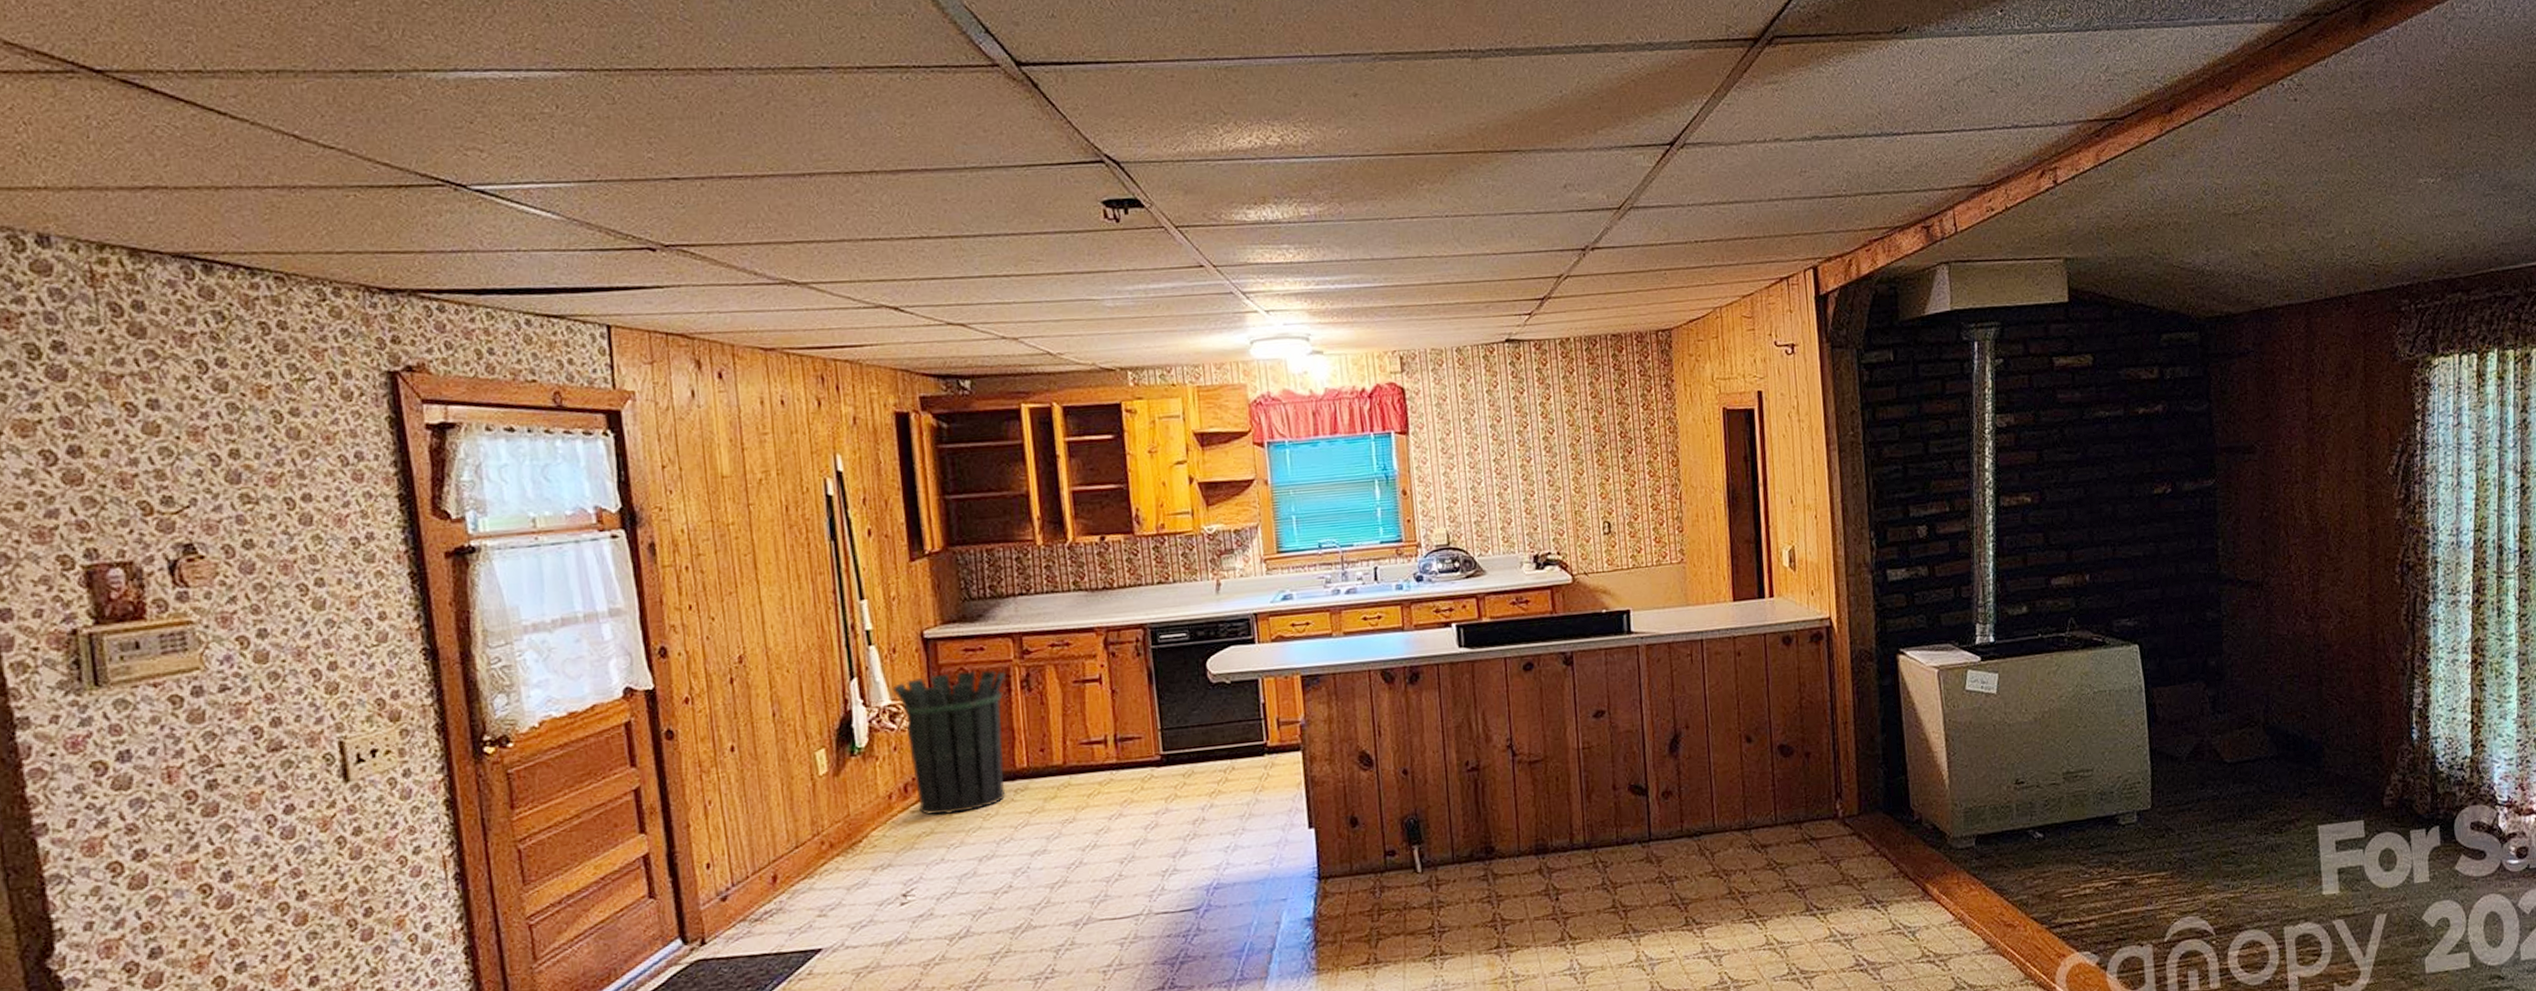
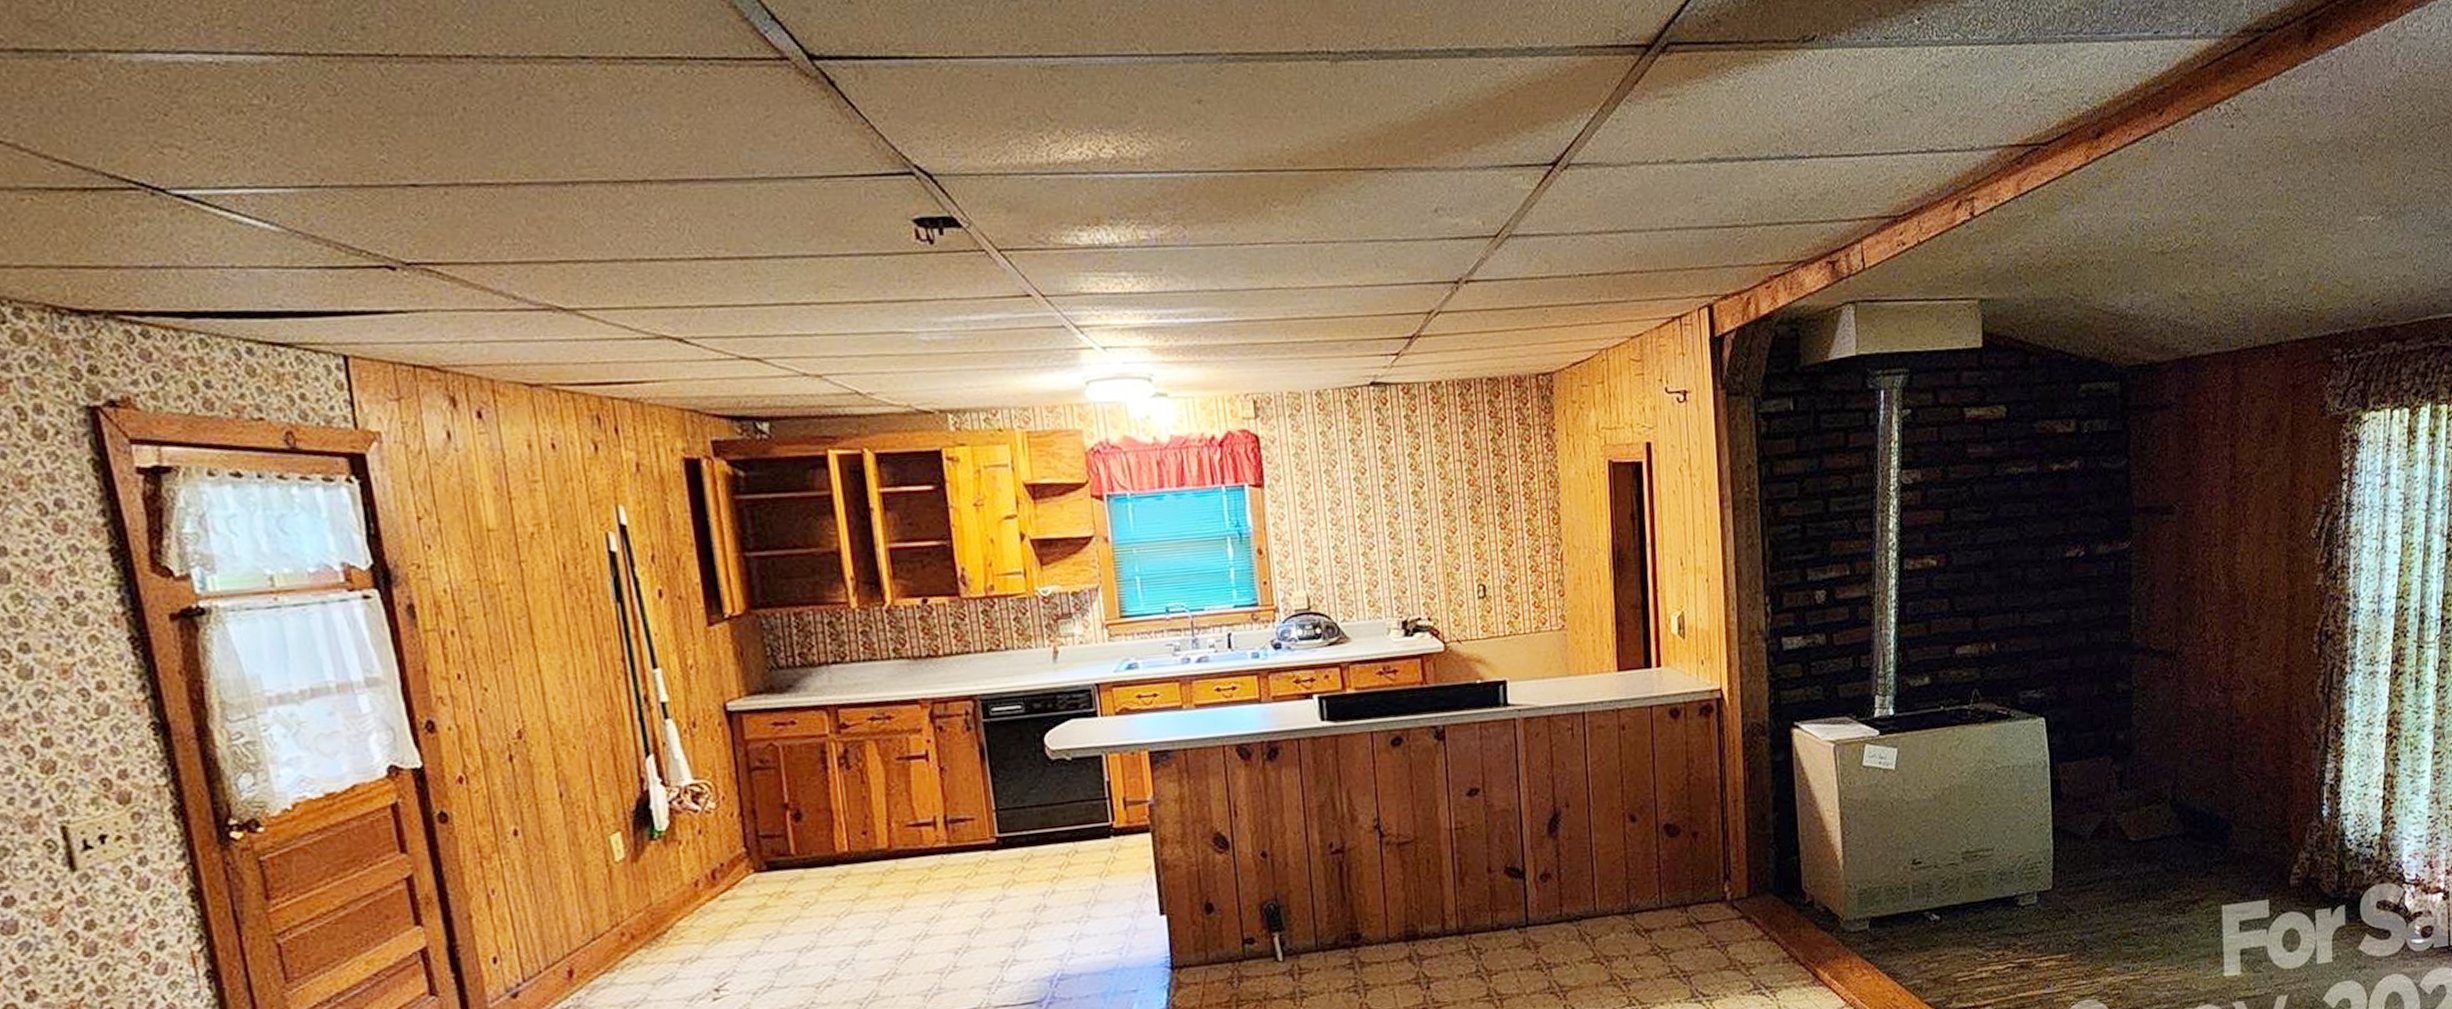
waste bin: present [892,669,1007,815] -> none [693,745,826,904]

